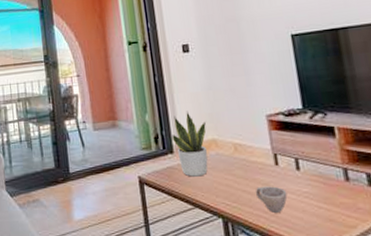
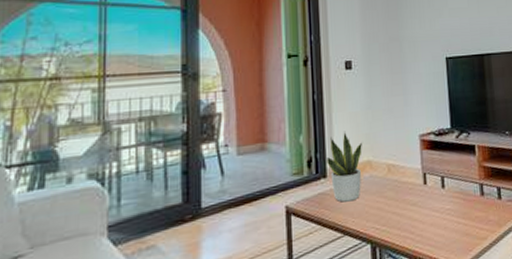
cup: present [255,186,288,213] -> none [404,205,432,233]

